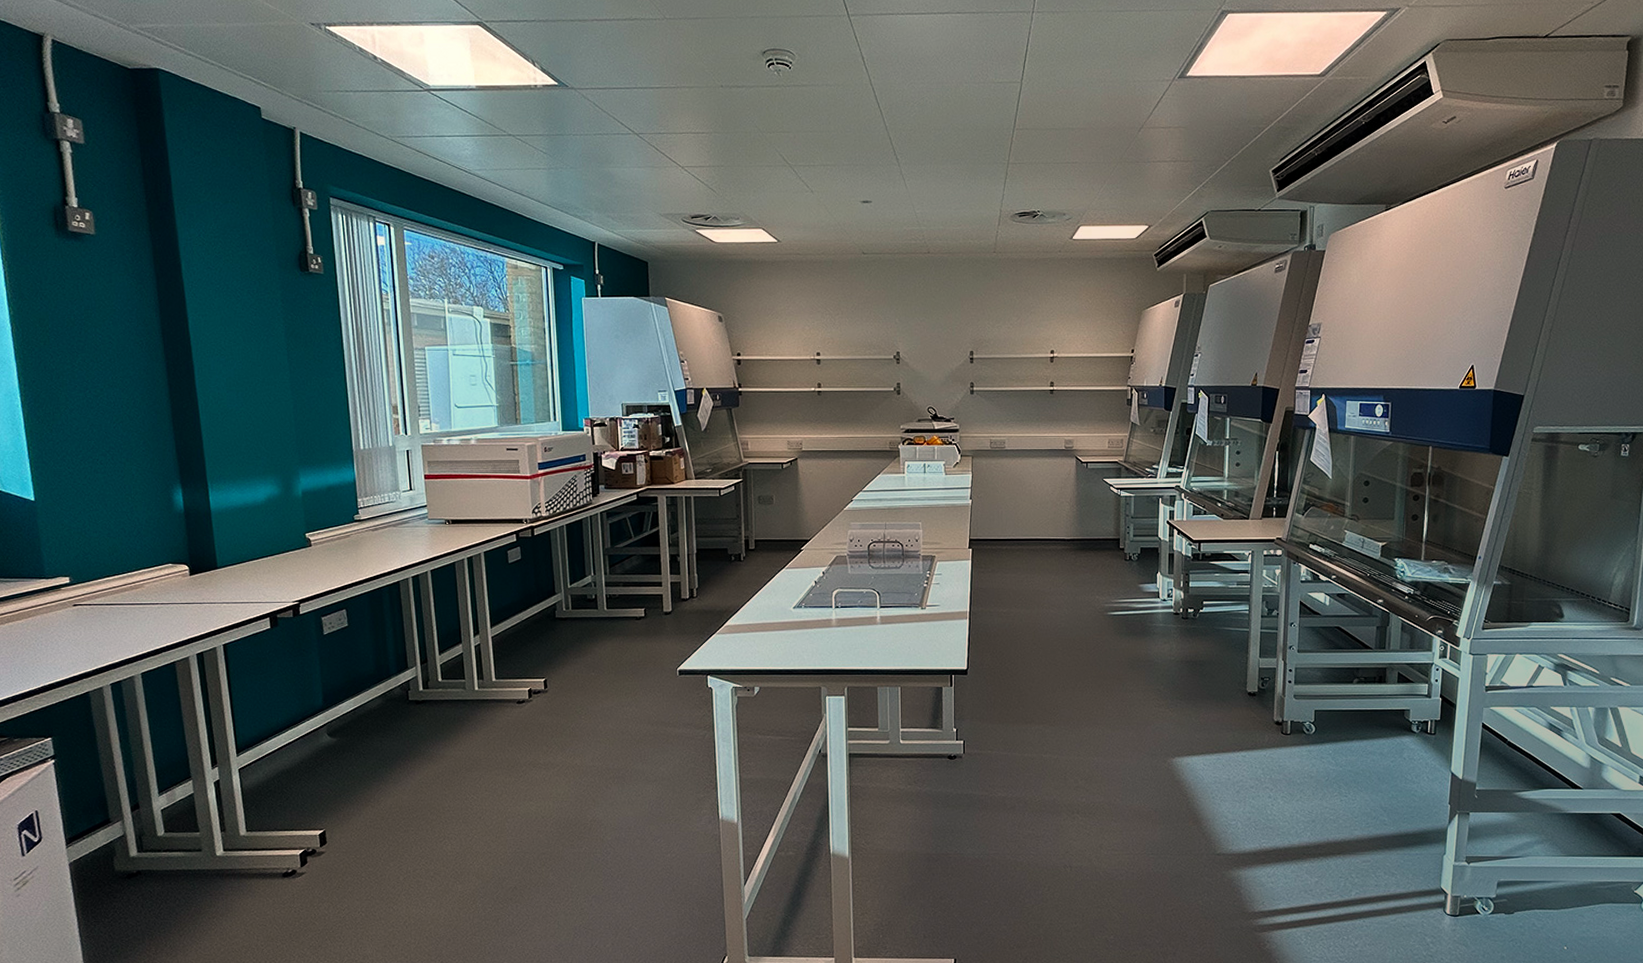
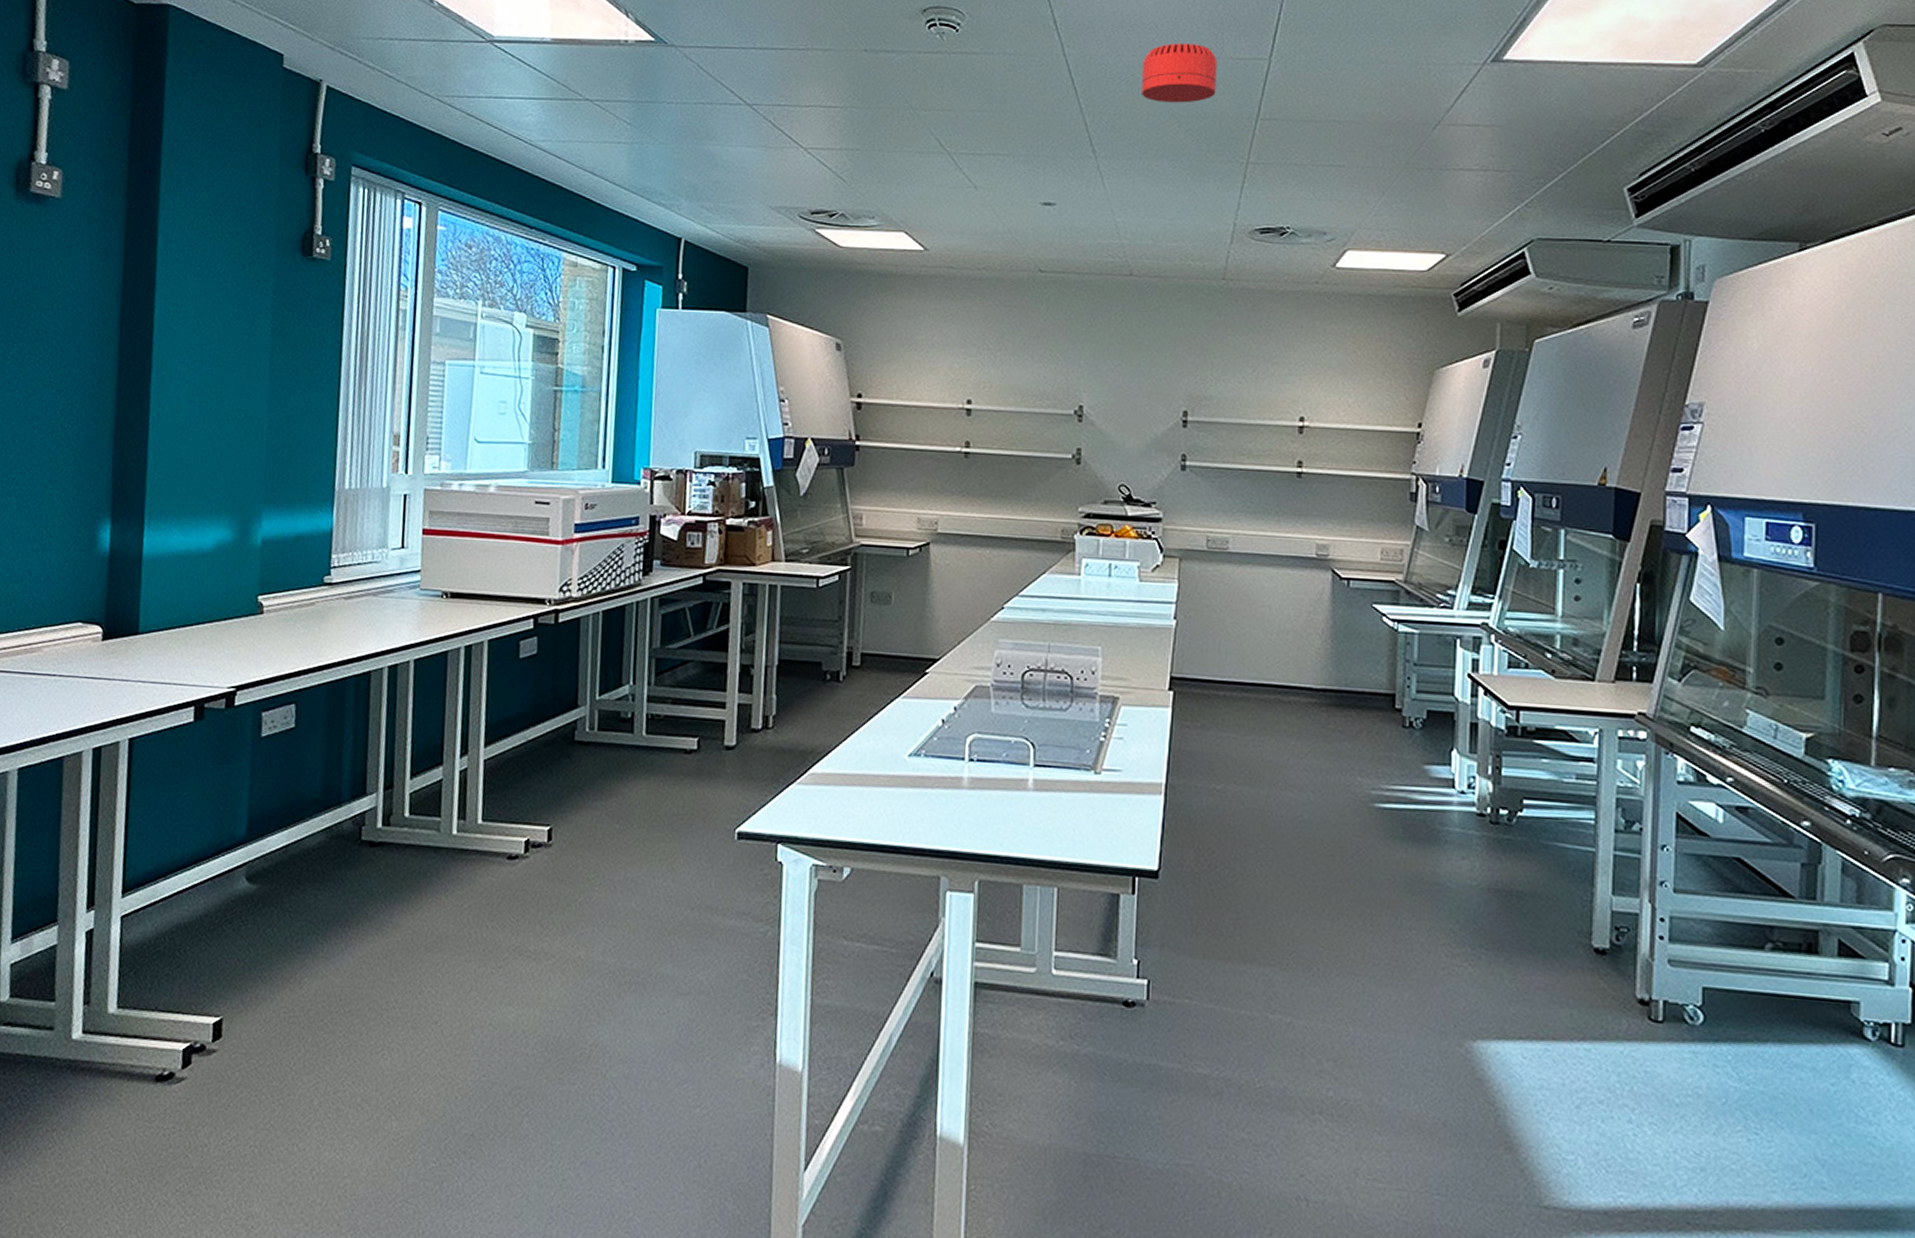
smoke detector: none [930,72,984,119] -> present [1142,43,1217,103]

